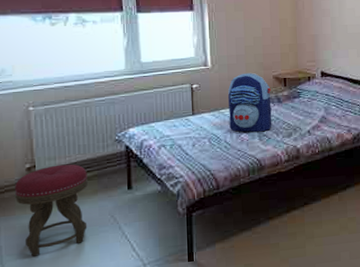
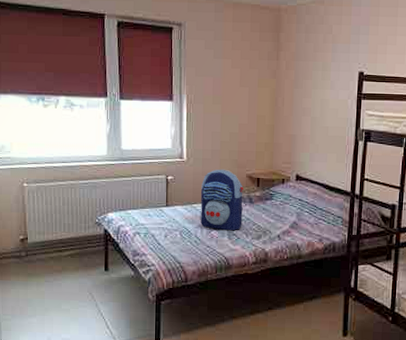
stool: present [15,164,89,257] -> none [11,239,71,319]

